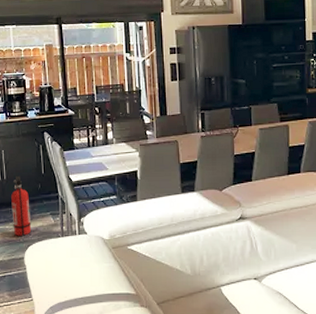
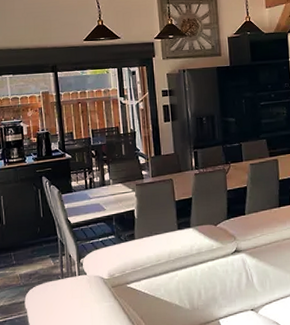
fire extinguisher: present [11,176,32,236] -> none [11,221,32,280]

